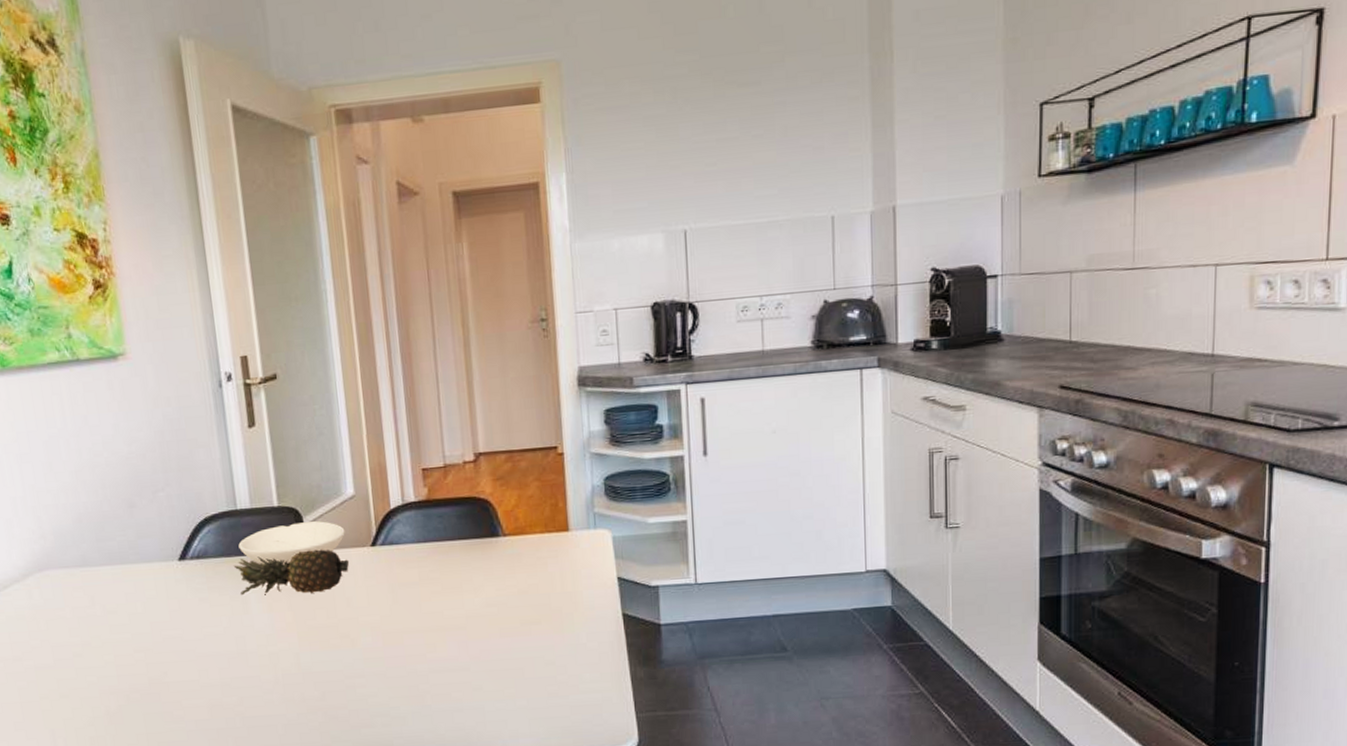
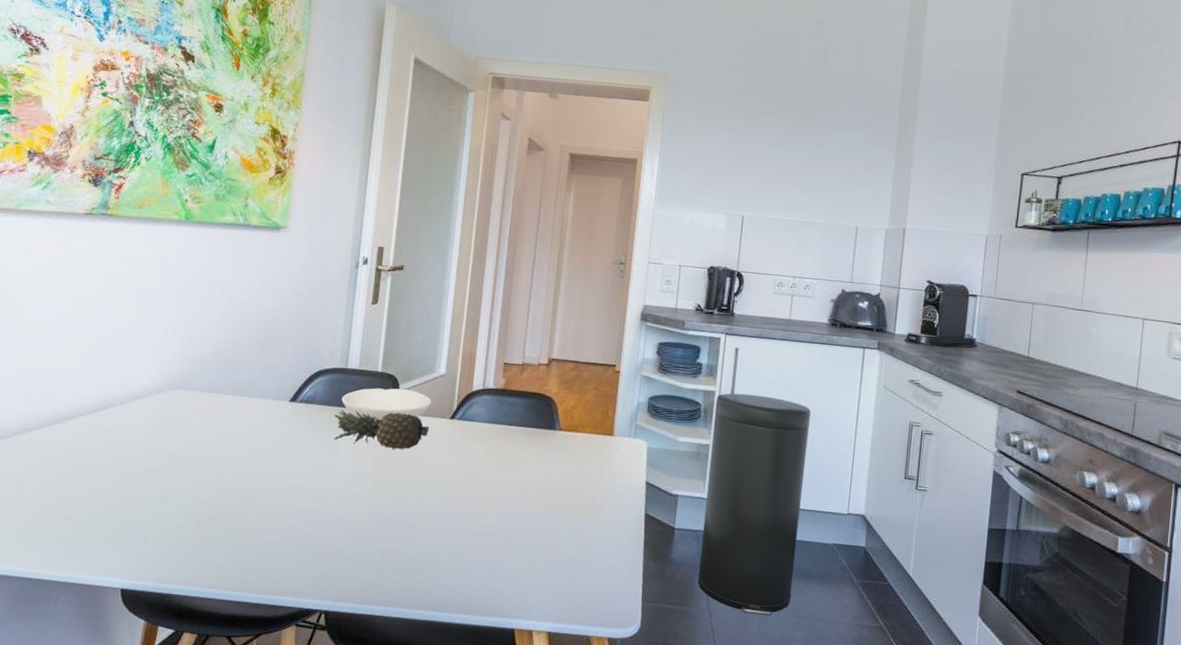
pedal bin: none [686,450,811,705] -> present [697,393,811,616]

